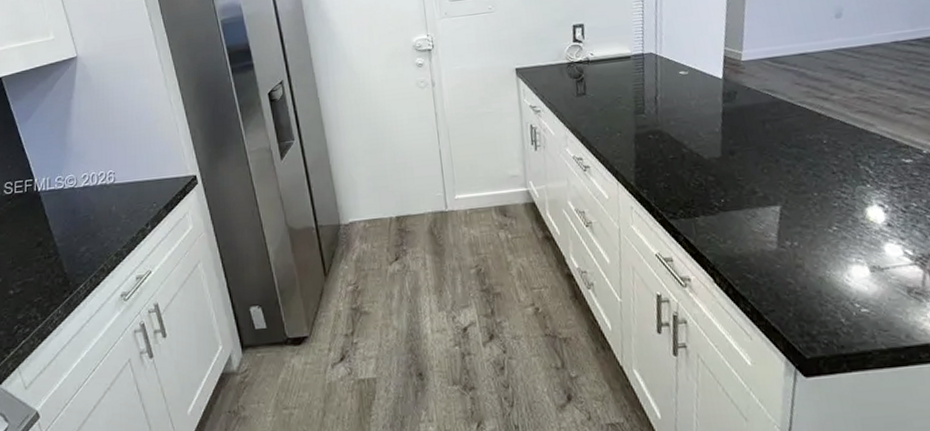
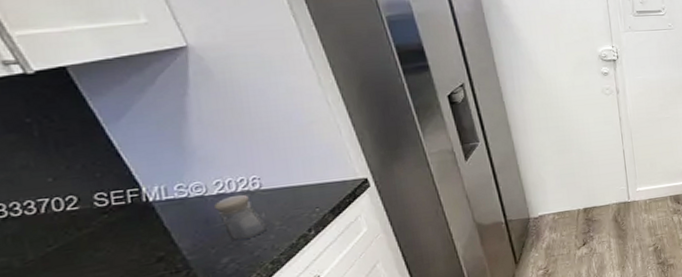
salt shaker: none [81,187,116,232] -> present [214,194,268,242]

